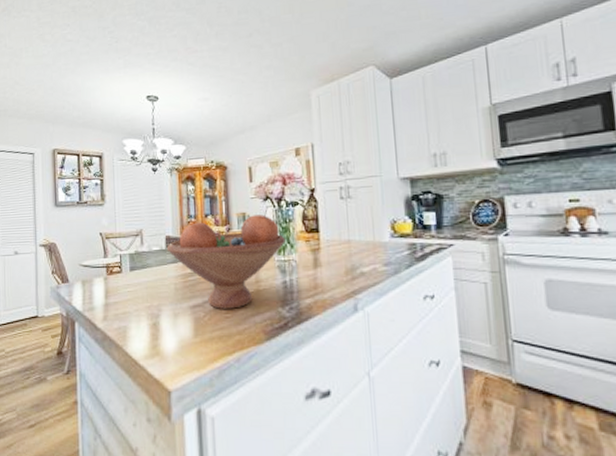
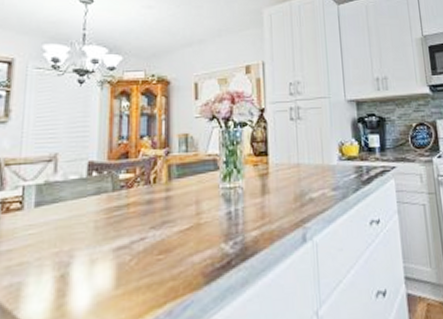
fruit bowl: present [166,214,285,309] -> none [88,136,232,250]

